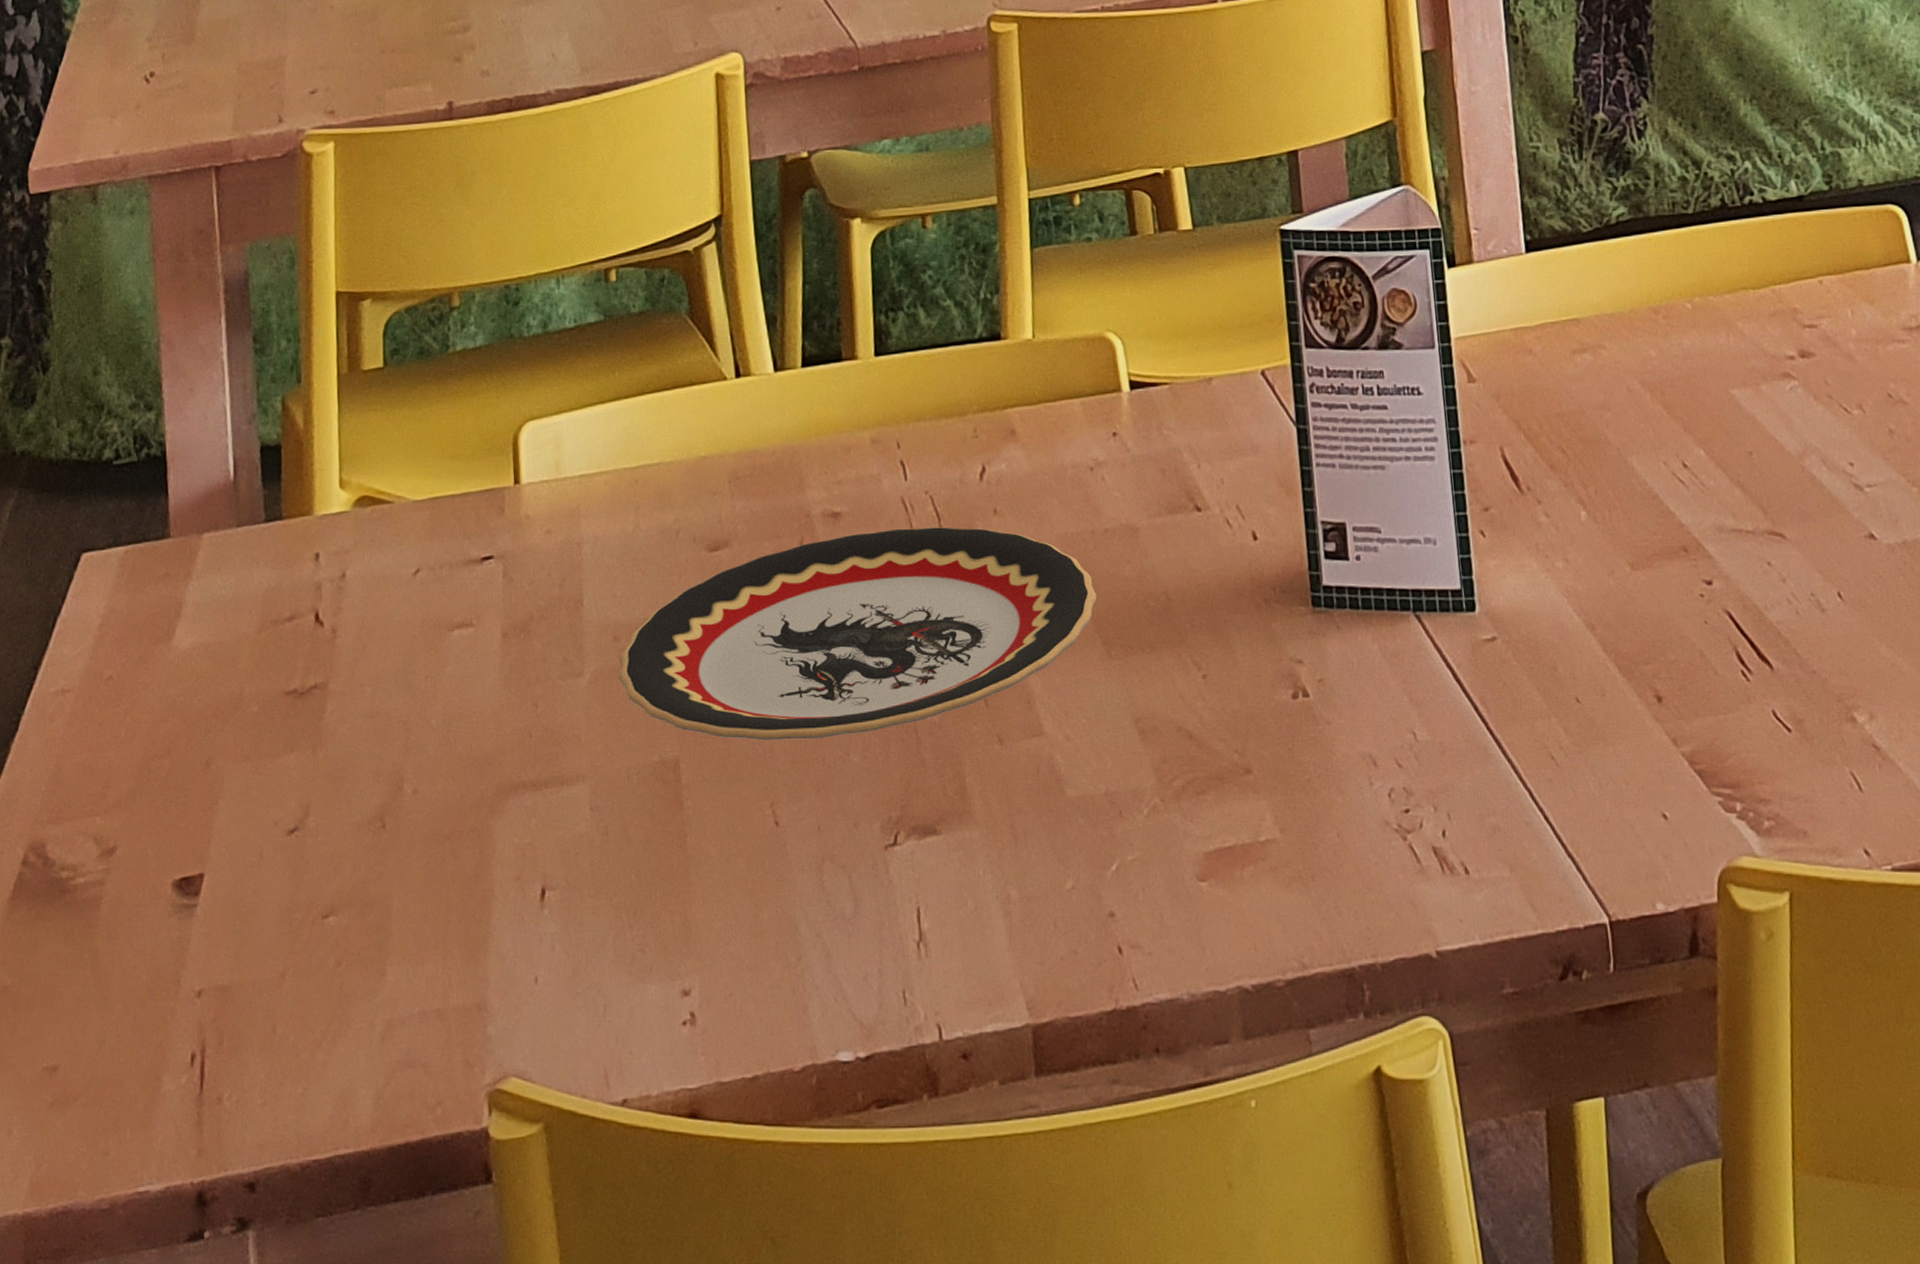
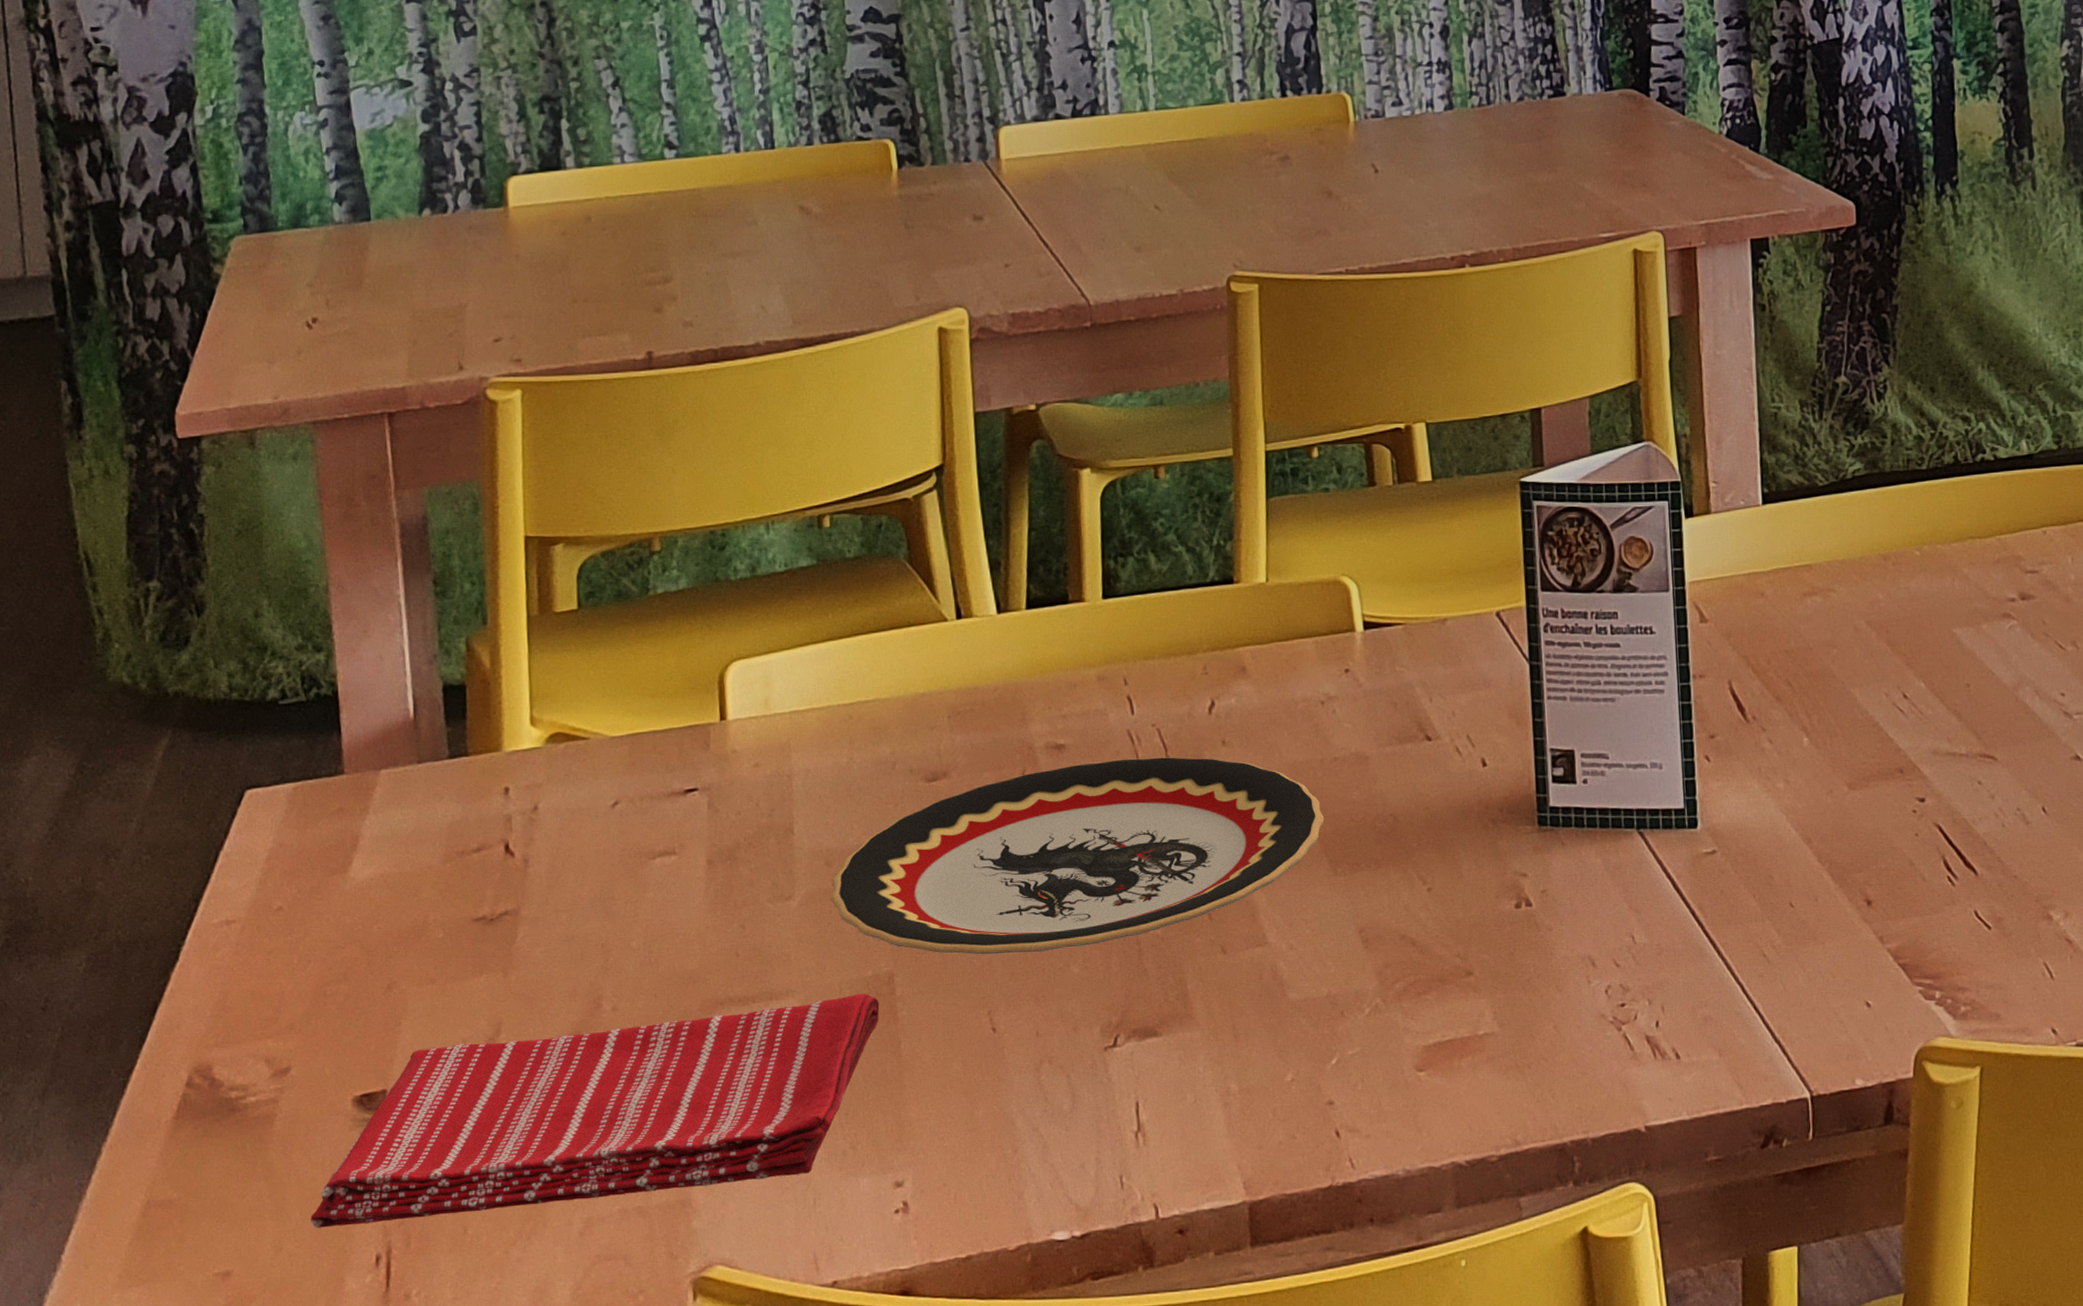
dish towel: none [132,780,666,1021] -> present [311,993,880,1228]

